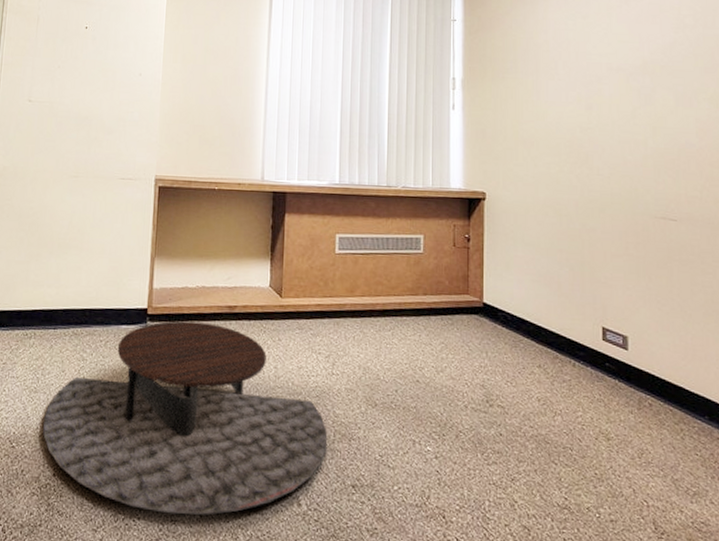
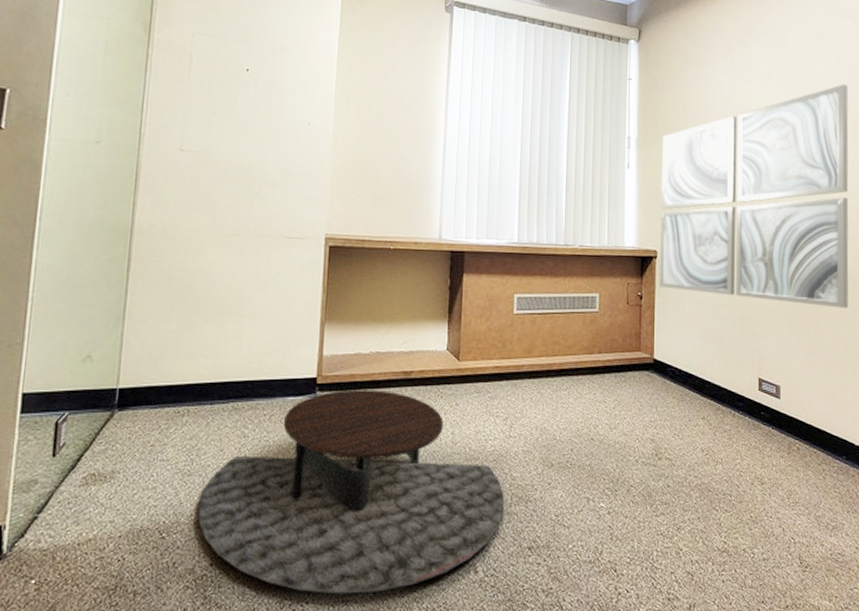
wall art: none [488,15,709,256] -> present [659,84,849,308]

